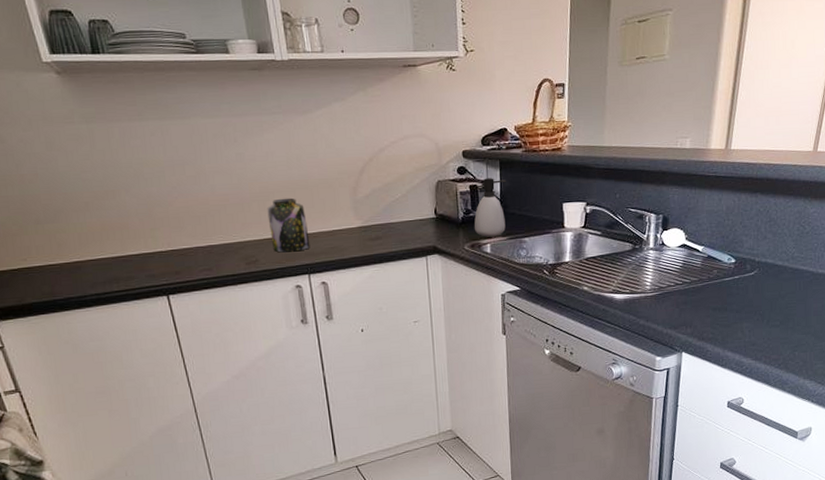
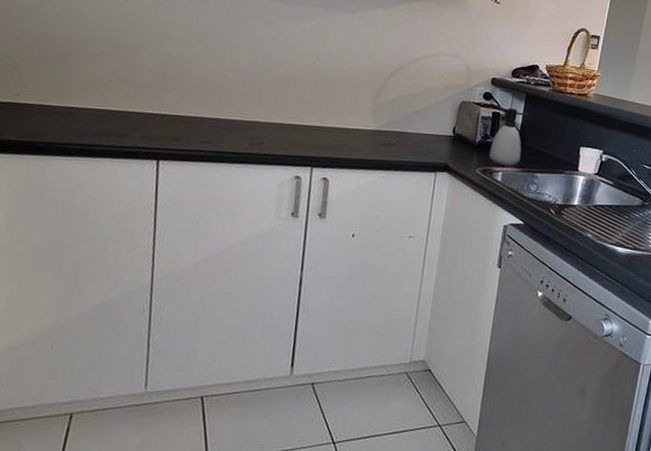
jar: present [267,198,310,253] -> none [281,86,324,142]

